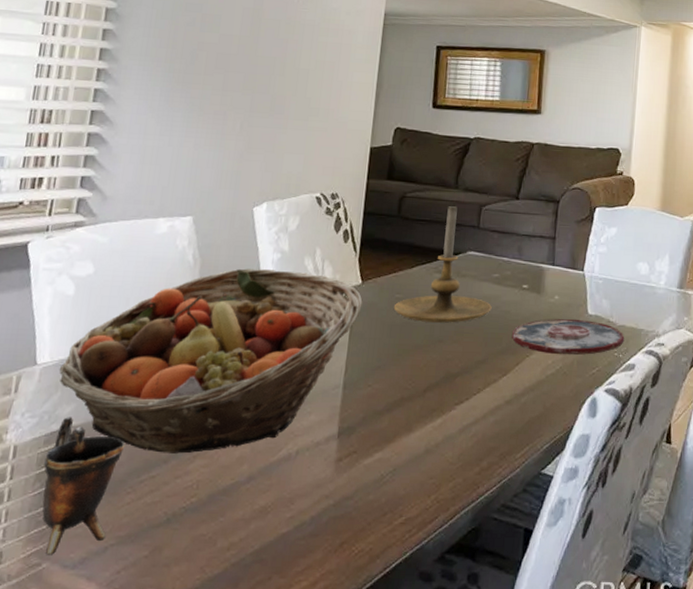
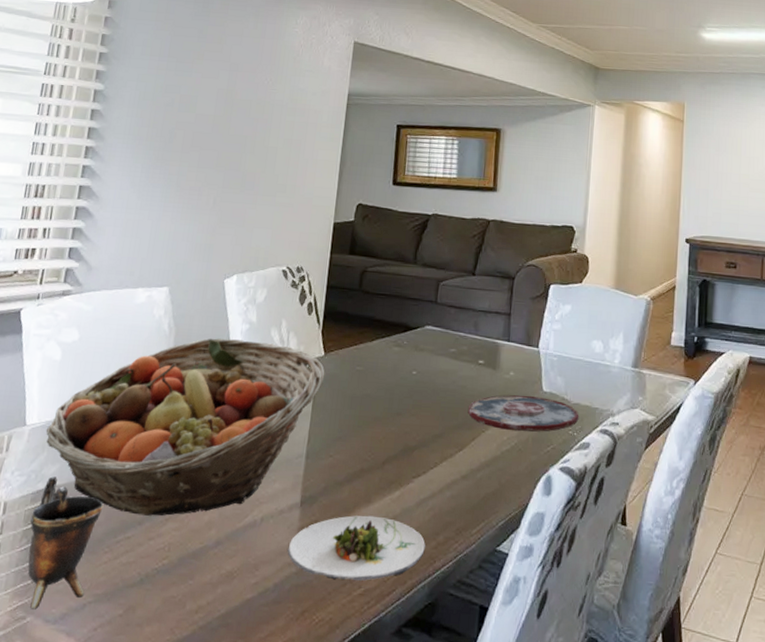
salad plate: none [324,444,469,510] -> present [287,515,425,581]
candle holder: present [393,205,492,323] -> none [354,280,449,396]

